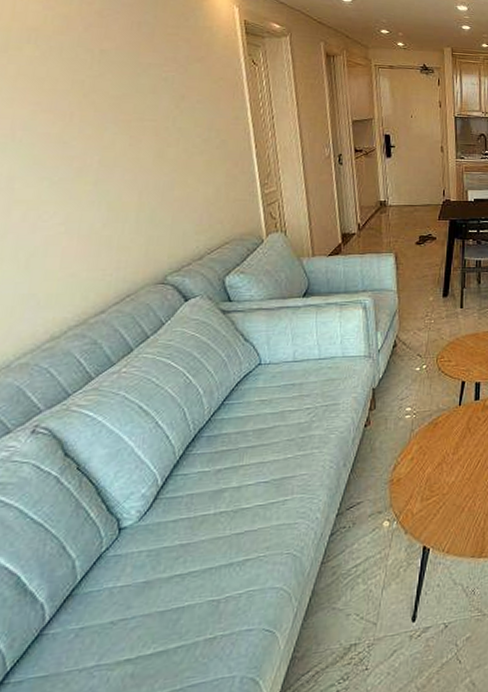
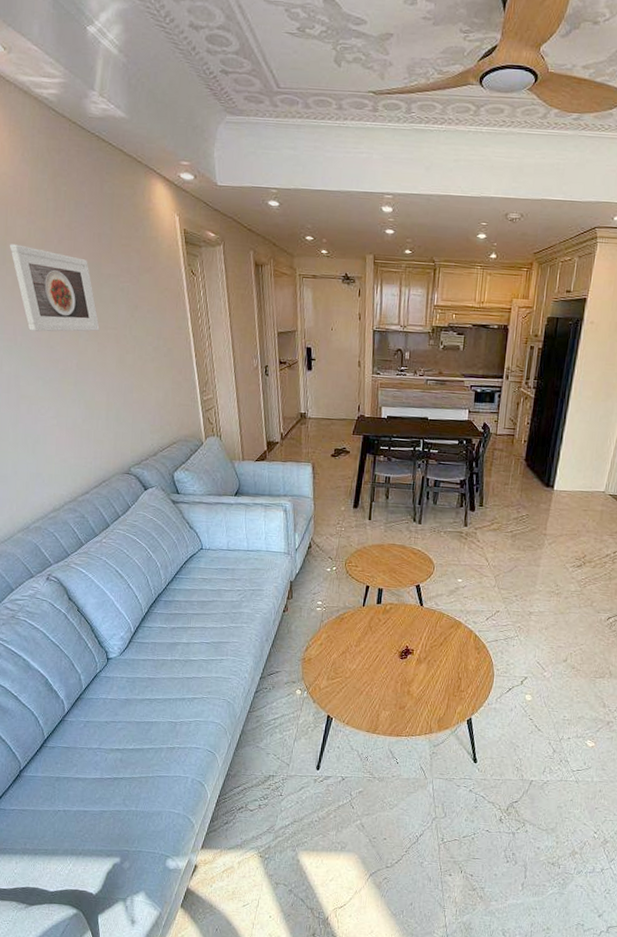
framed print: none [15,30,134,126] -> present [9,244,100,332]

